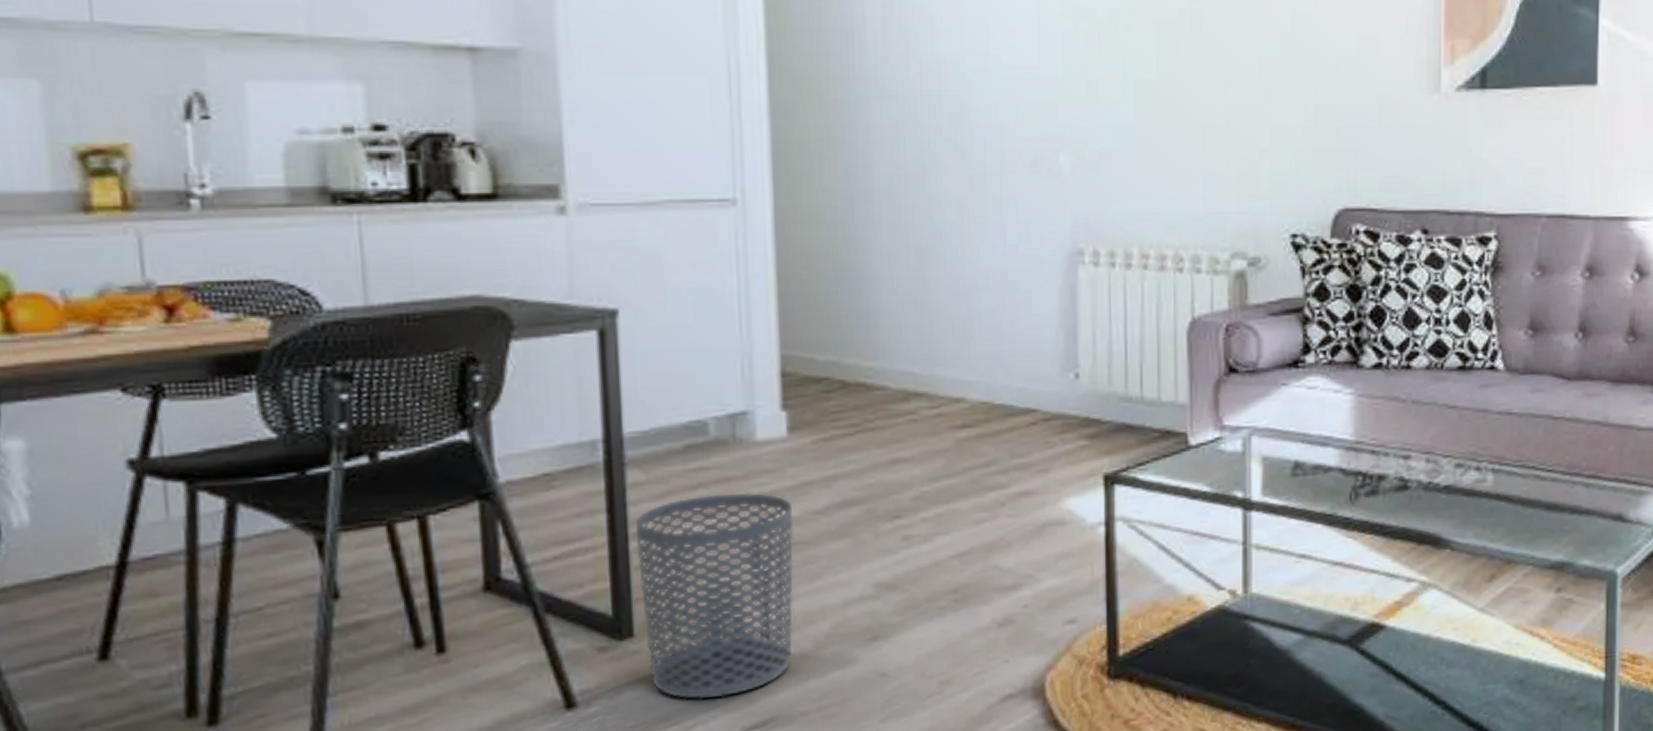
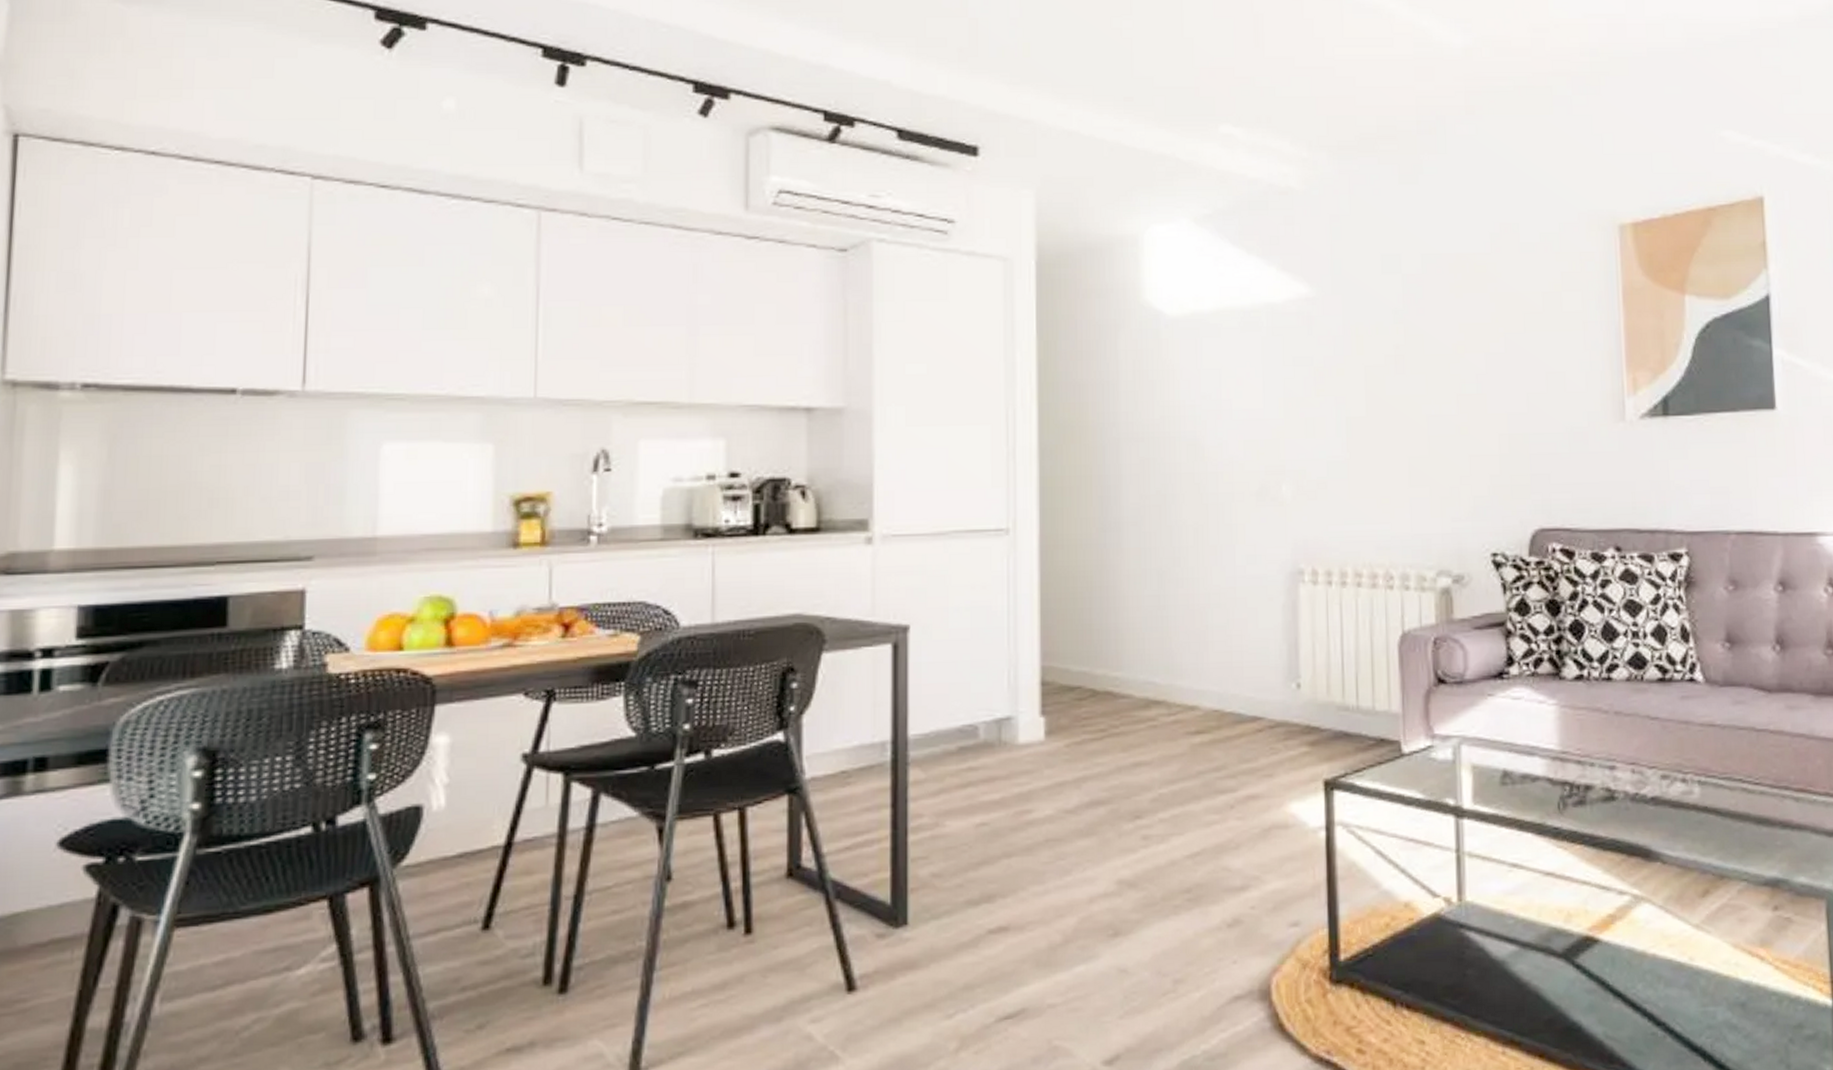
waste bin: present [634,492,794,700] -> none [913,791,1048,988]

